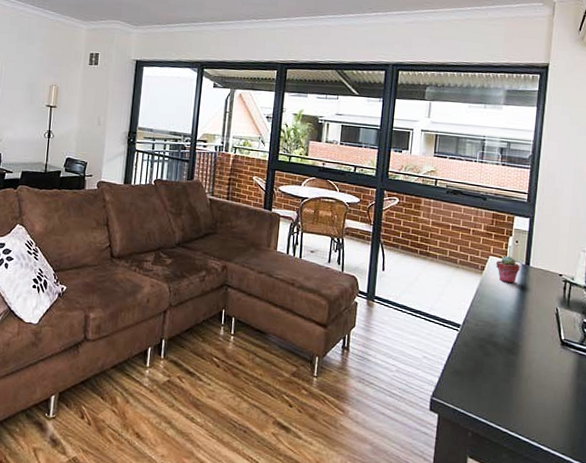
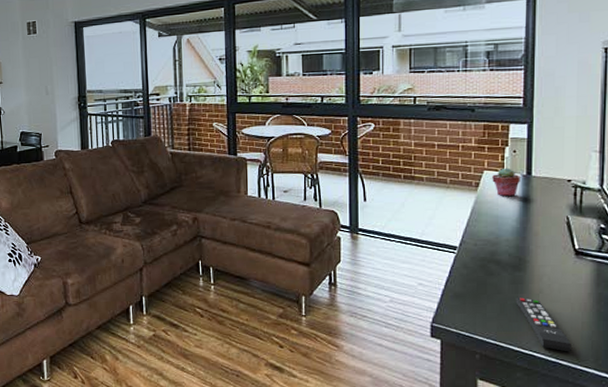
remote control: none [507,380,552,438] -> present [516,297,571,352]

